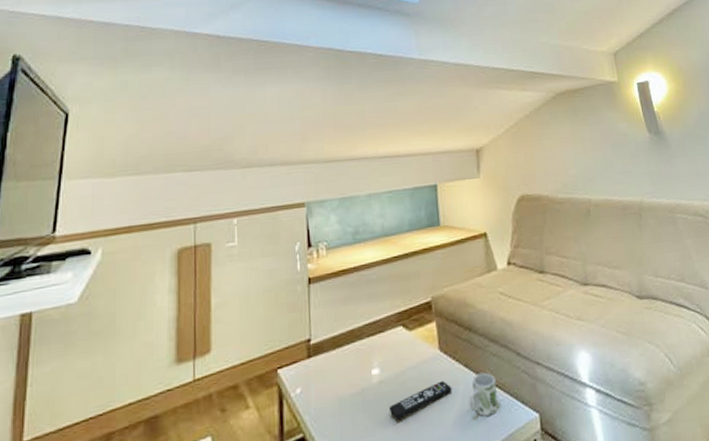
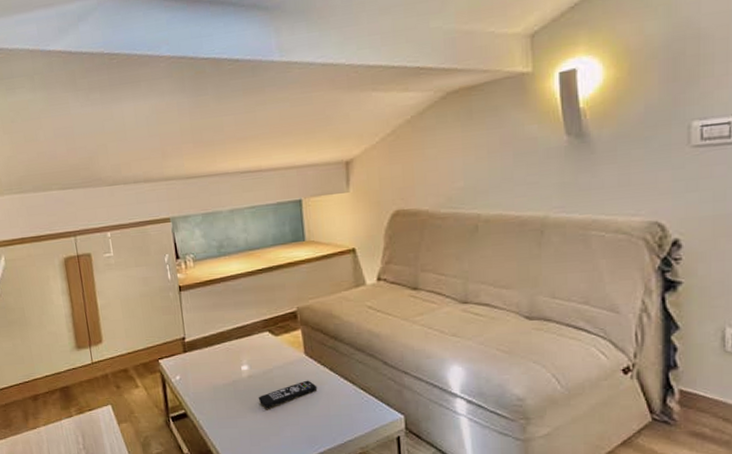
mug: present [468,372,498,417] -> none [333,376,363,413]

